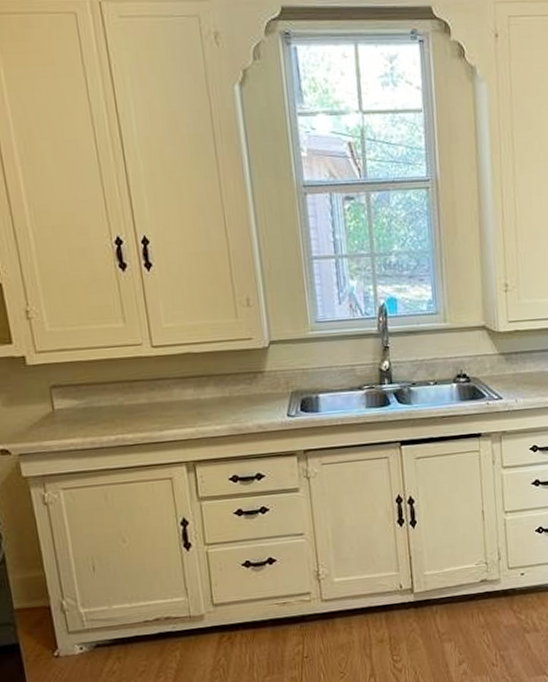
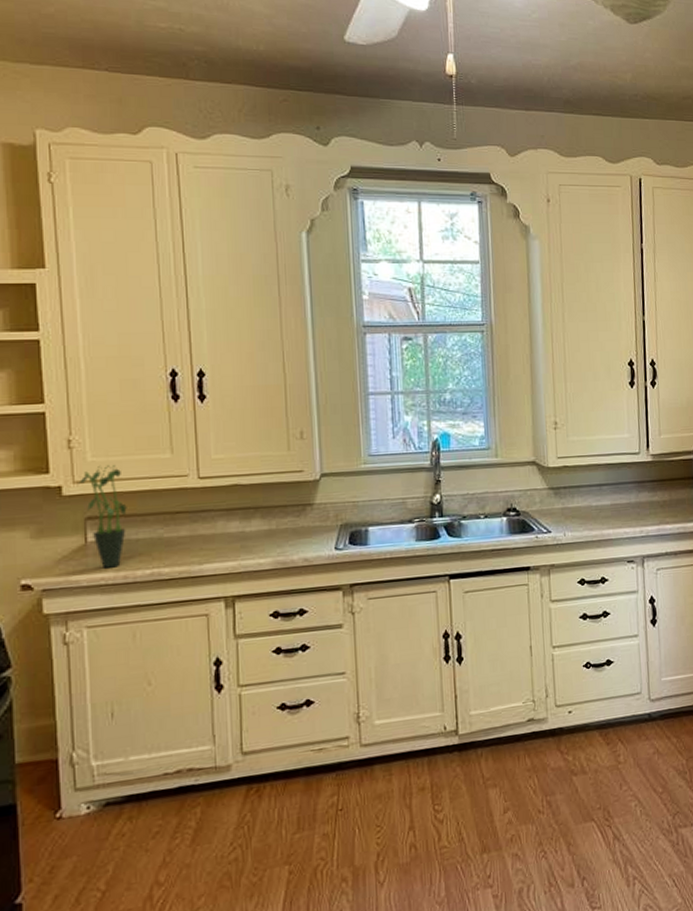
potted plant: none [40,334,89,435] -> present [78,464,127,569]

